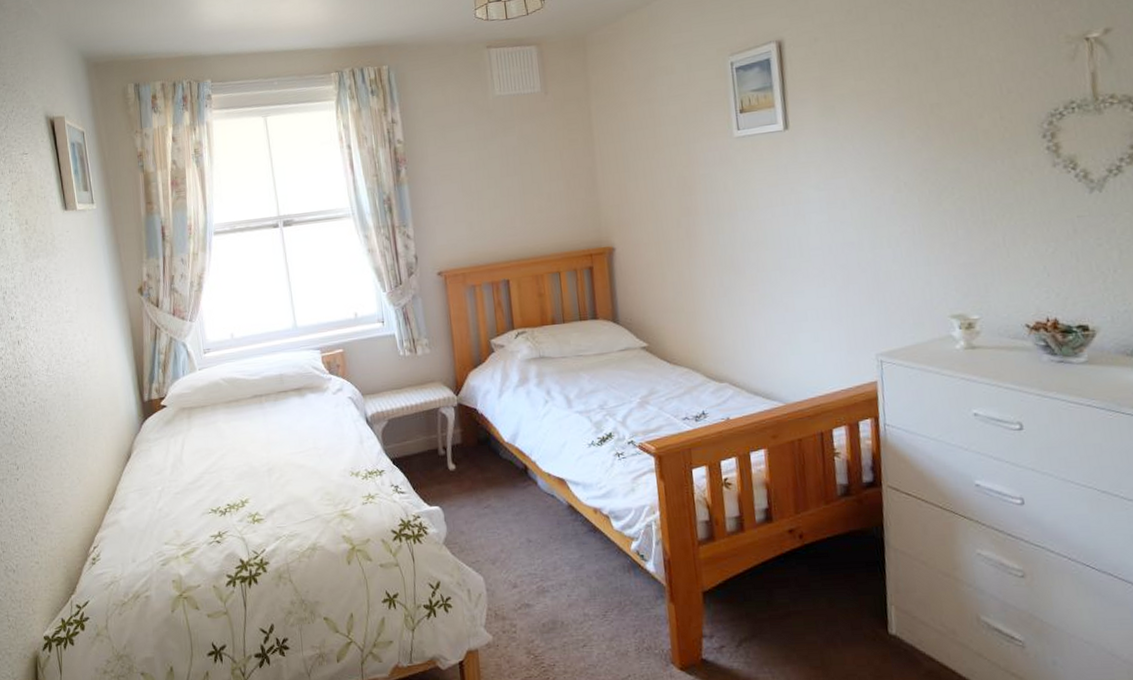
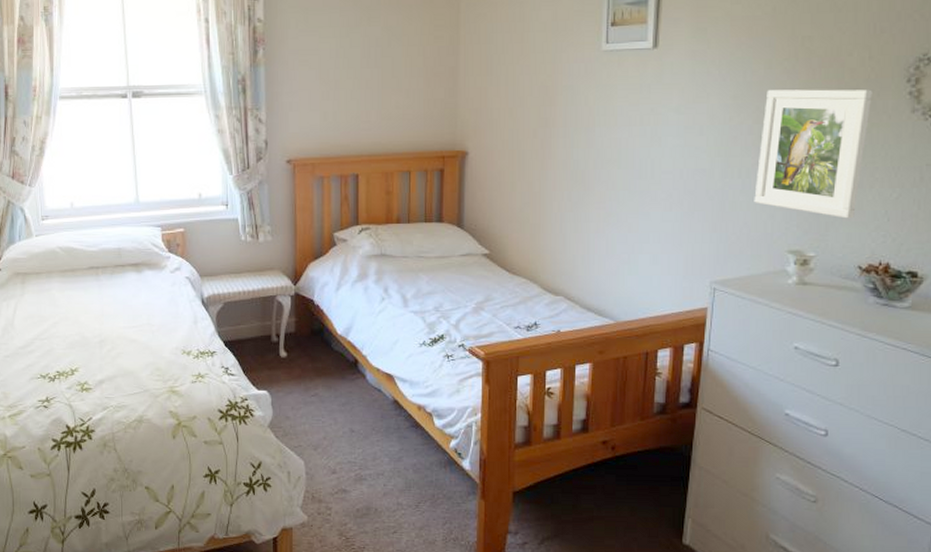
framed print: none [903,148,1013,278] -> present [754,89,872,219]

